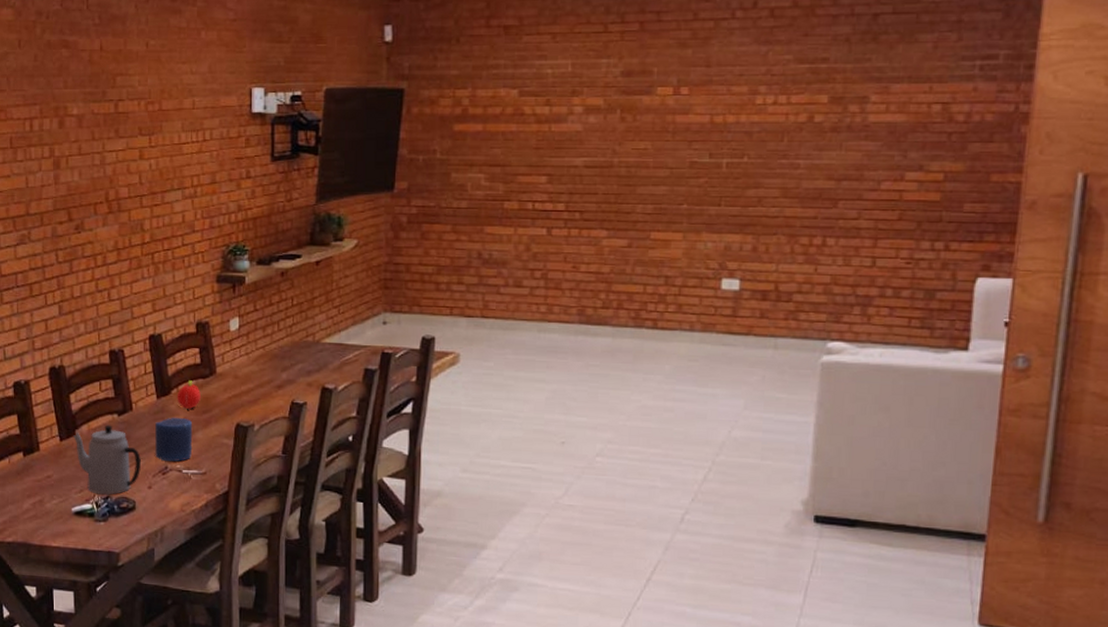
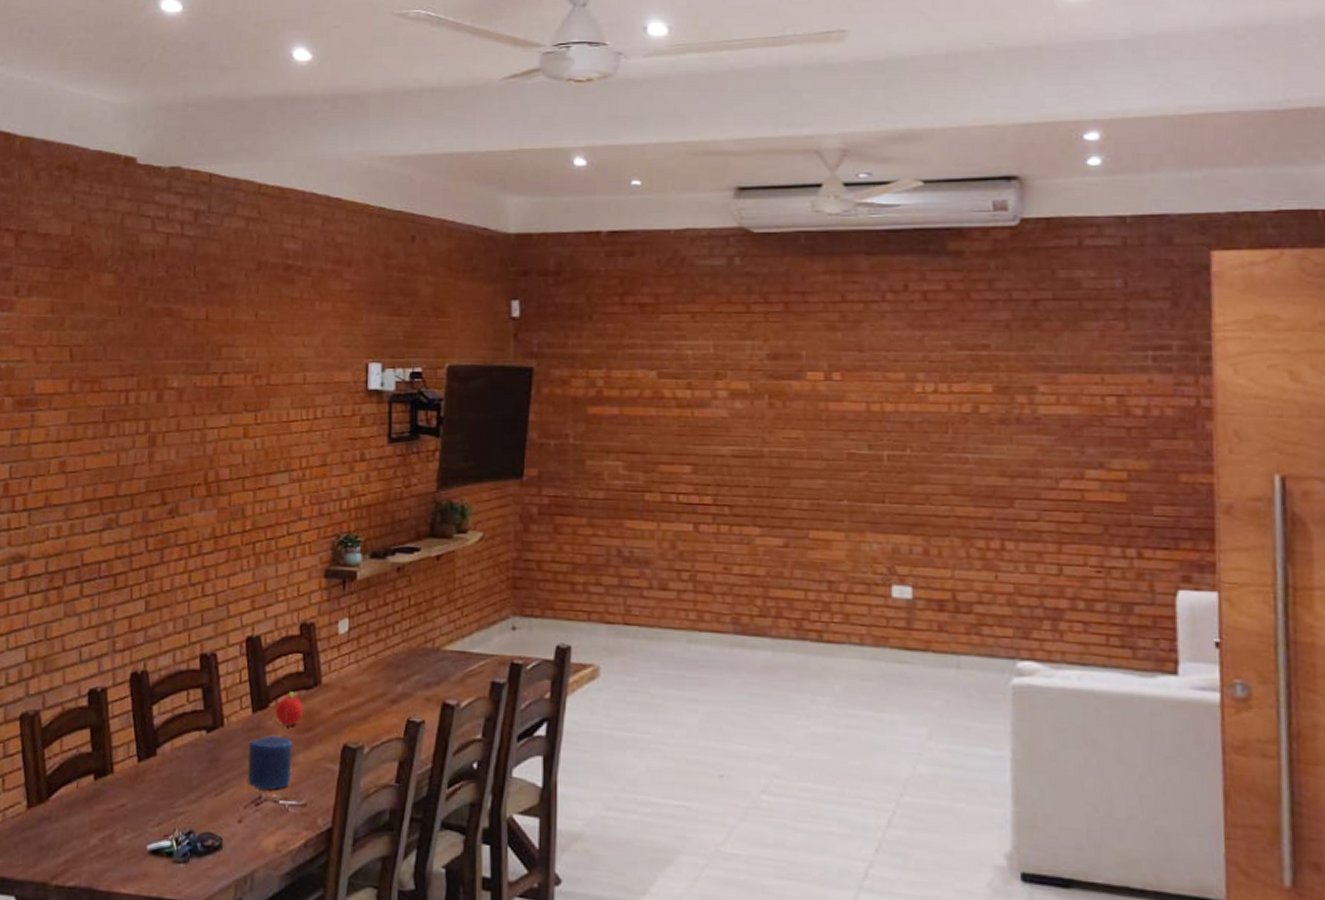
teapot: present [73,425,141,495] -> none [154,743,231,830]

